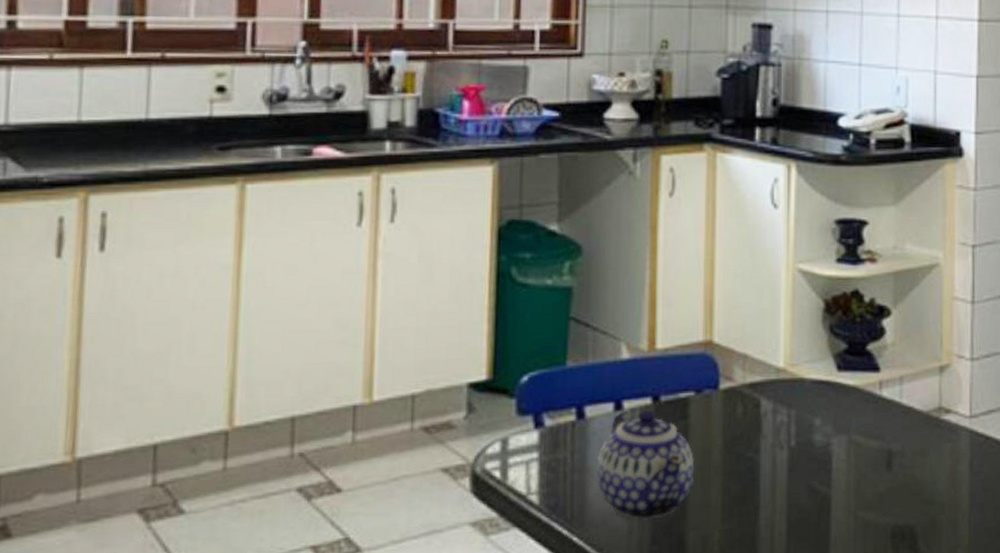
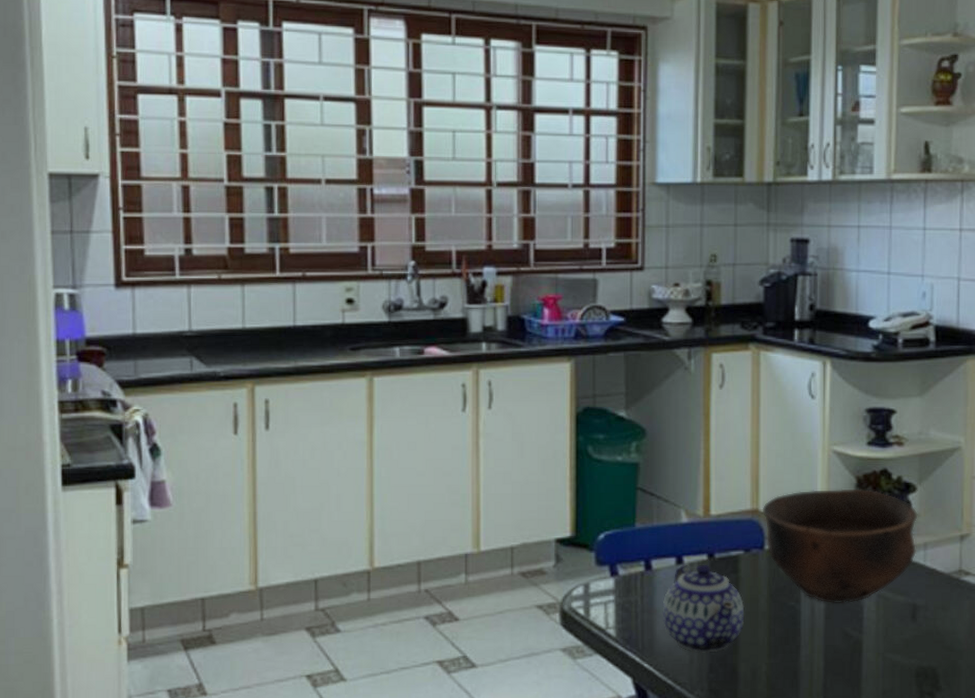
bowl: none [716,313,893,454] -> present [762,488,918,604]

